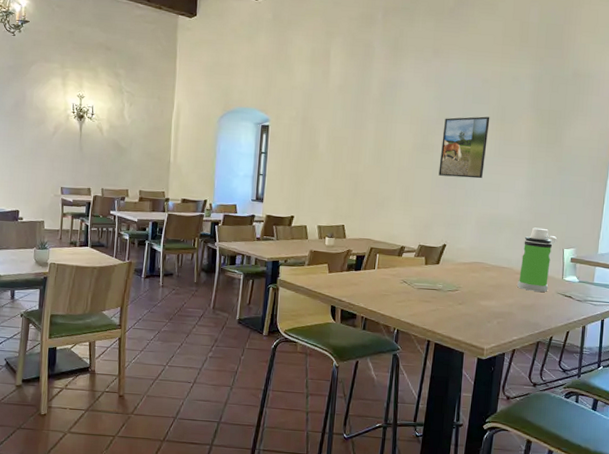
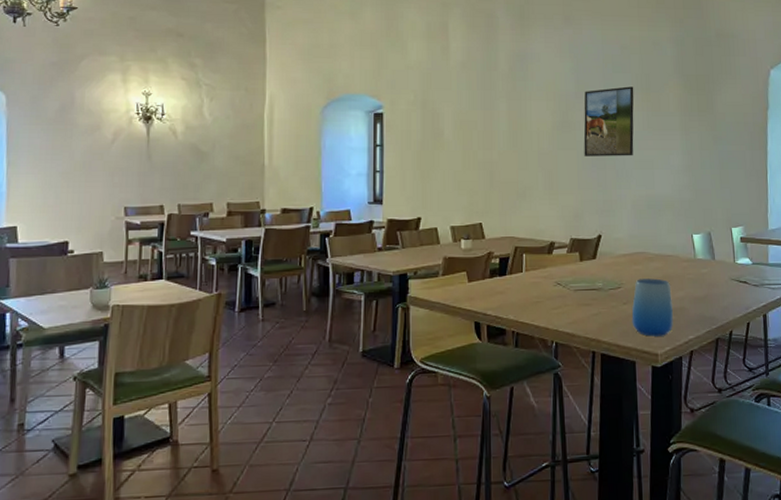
cup: none [464,284,502,335] -> present [631,278,673,337]
water bottle: present [517,227,558,292] -> none [686,206,723,280]

